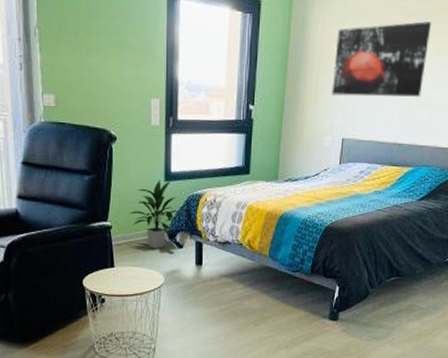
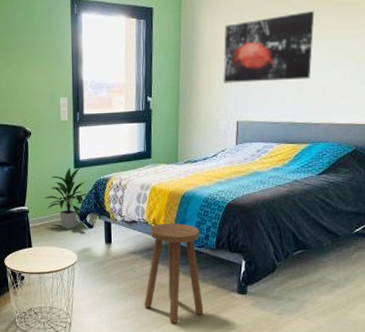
stool: none [233,245,295,350] -> present [144,223,204,324]

